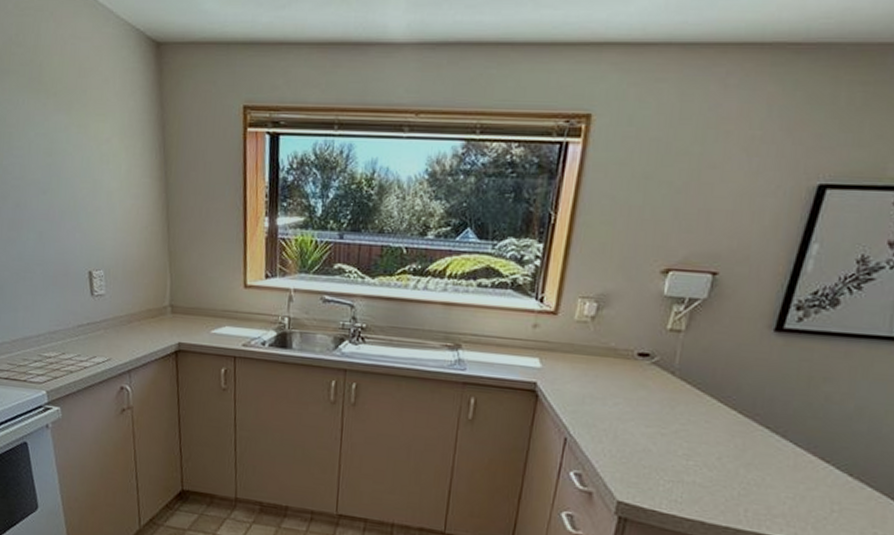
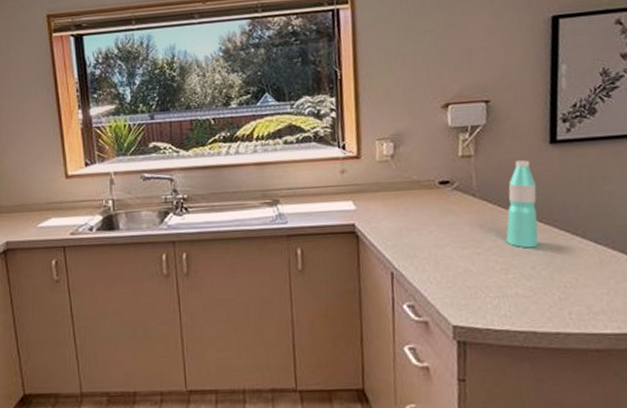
water bottle: none [697,344,746,439] -> present [506,160,539,248]

